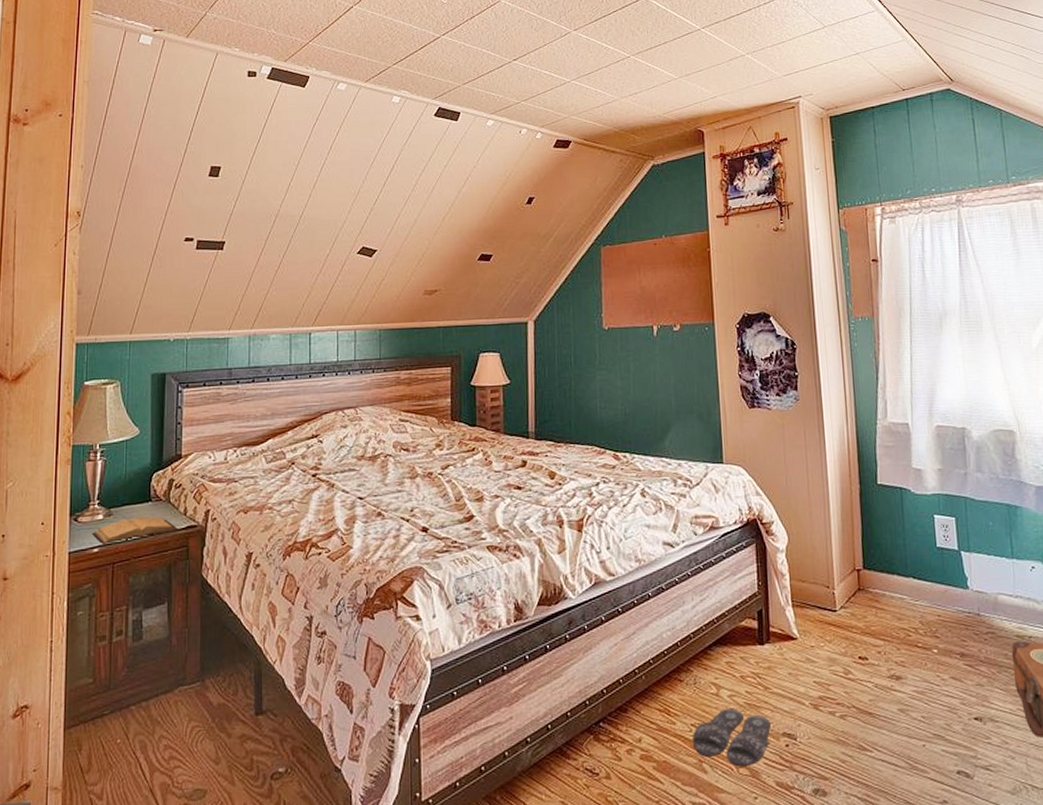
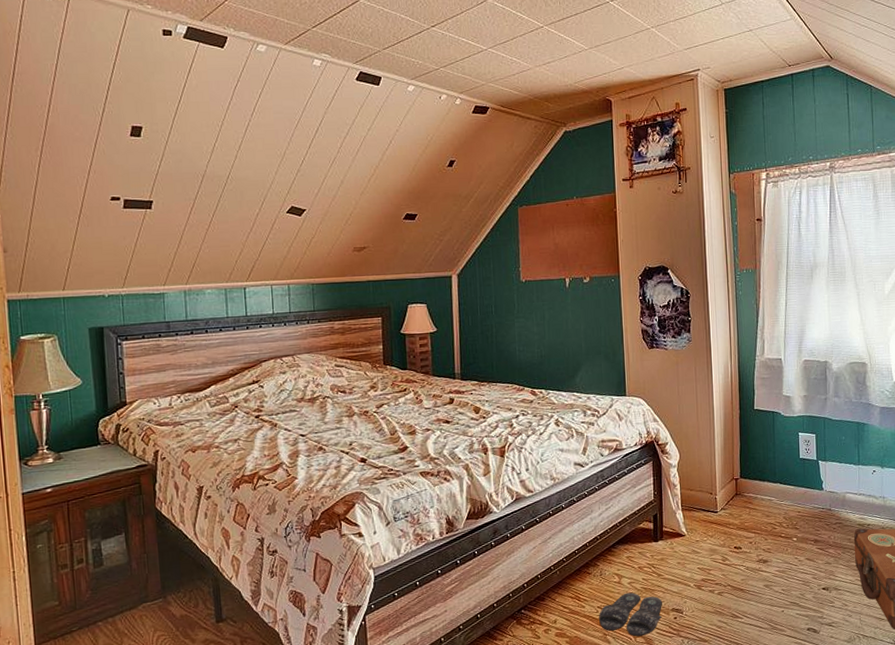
book: present [93,516,178,546] -> none [44,458,129,486]

